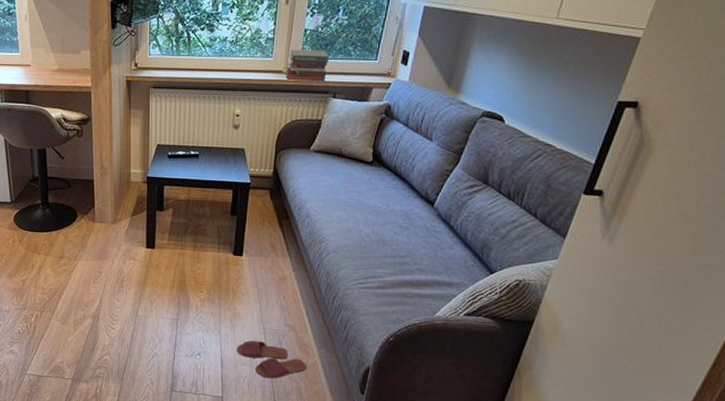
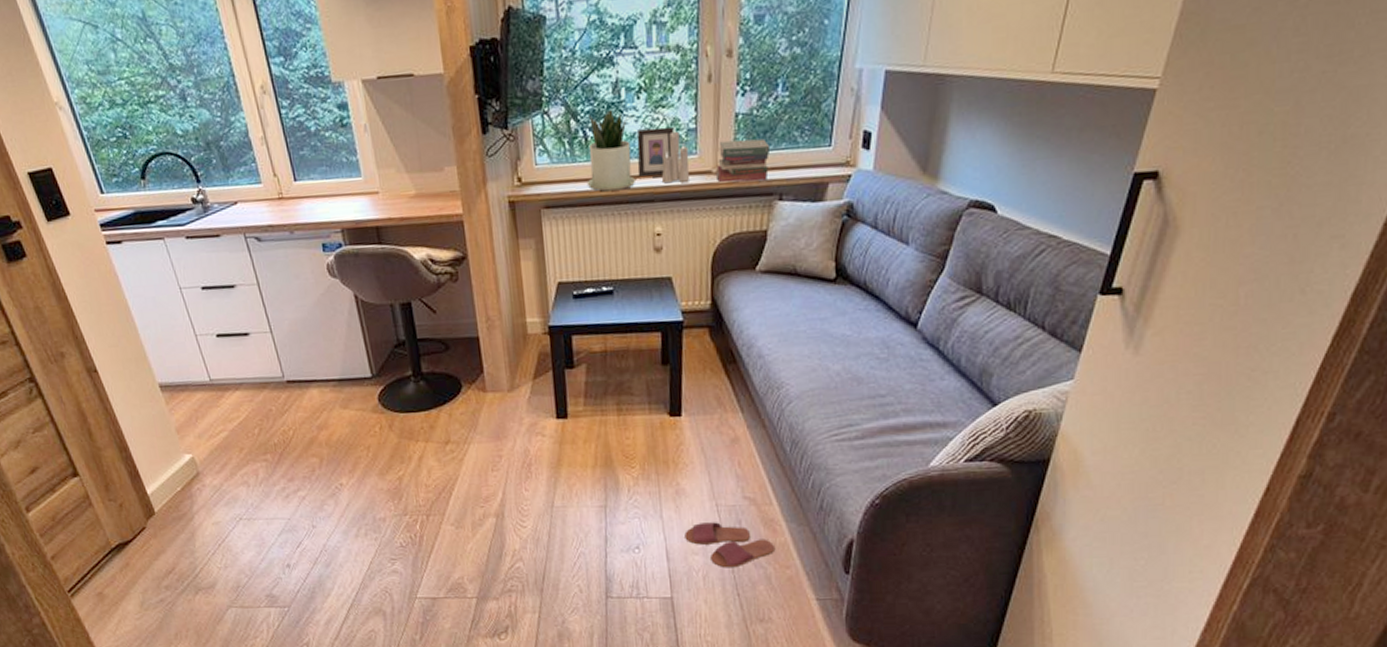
planter: none [186,18,223,79] -> present [586,109,635,192]
picture frame: none [226,35,257,72] -> present [636,126,674,178]
candle: none [243,35,266,78] -> present [661,126,689,184]

